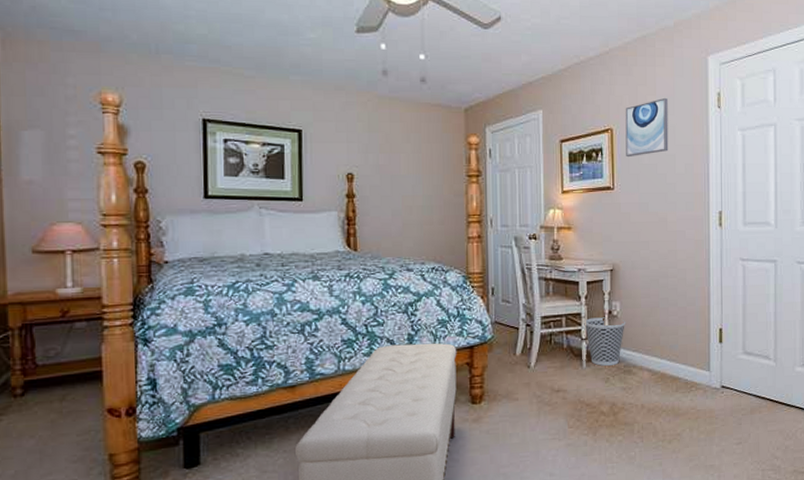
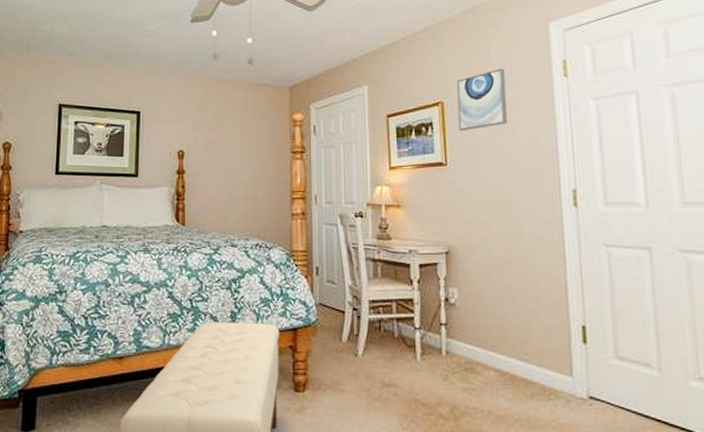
wastebasket: present [584,317,626,366] -> none [417,305,466,361]

